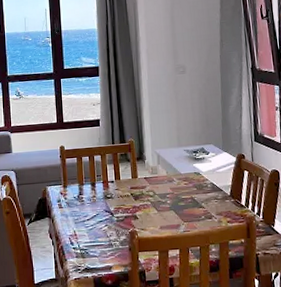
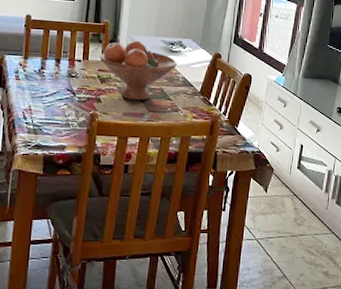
fruit bowl: none [130,154,203,213] -> present [100,40,177,101]

